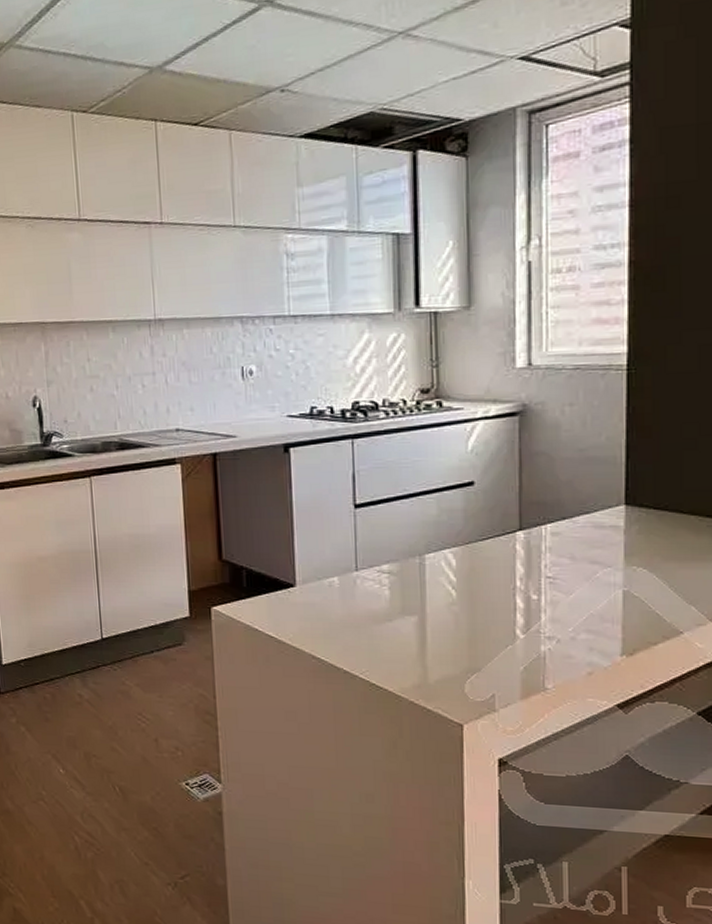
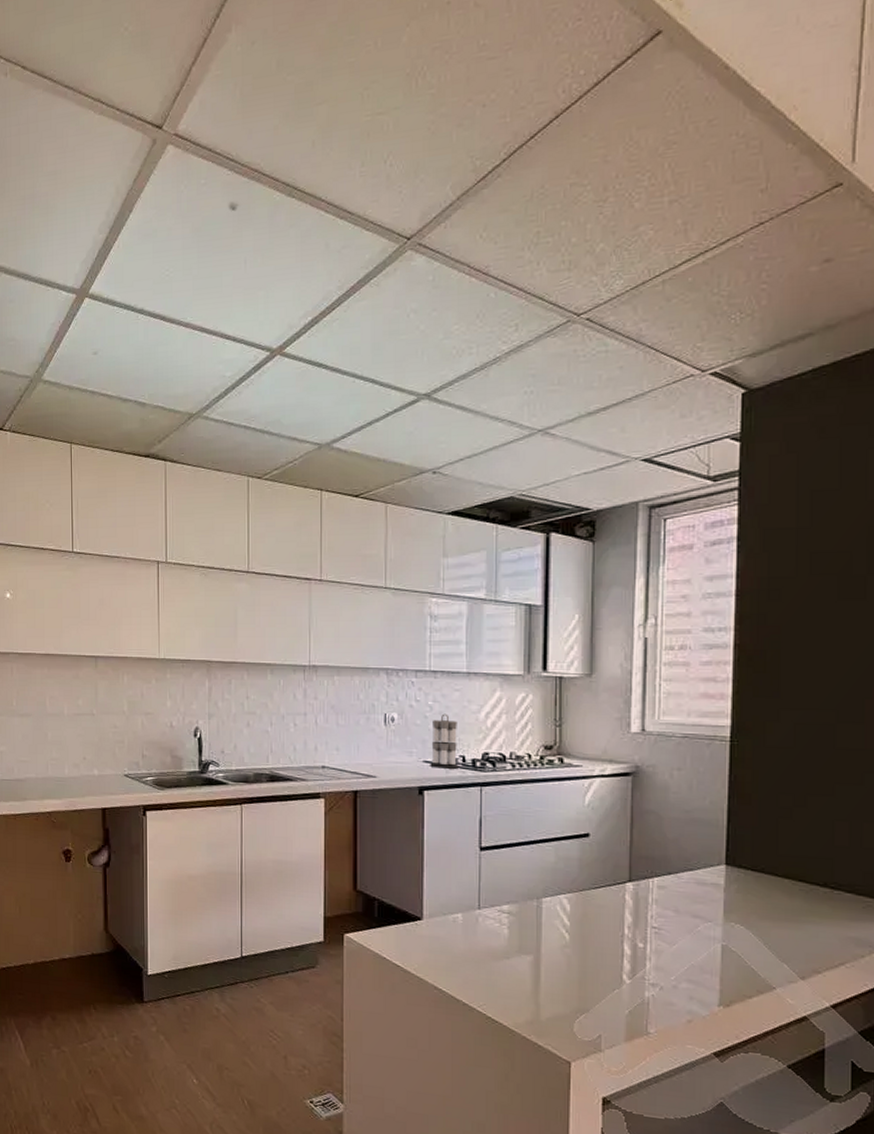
spice rack: none [295,362,327,422] -> present [430,713,459,769]

